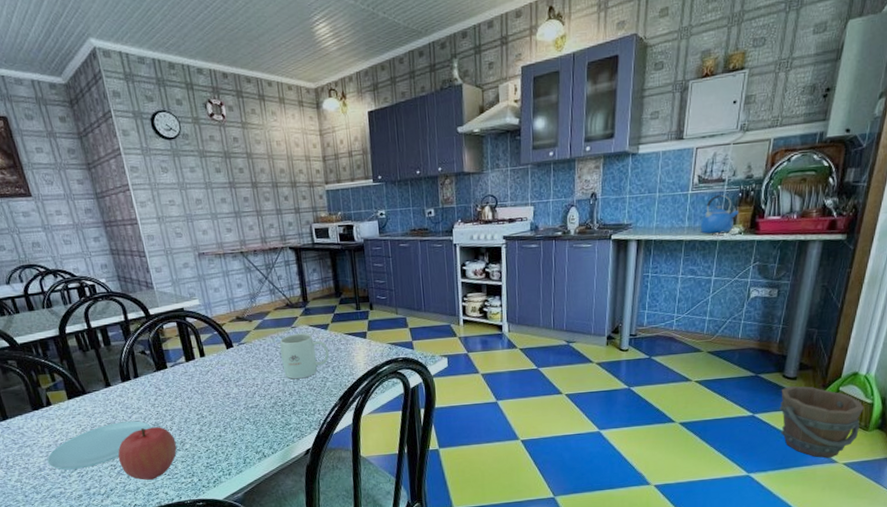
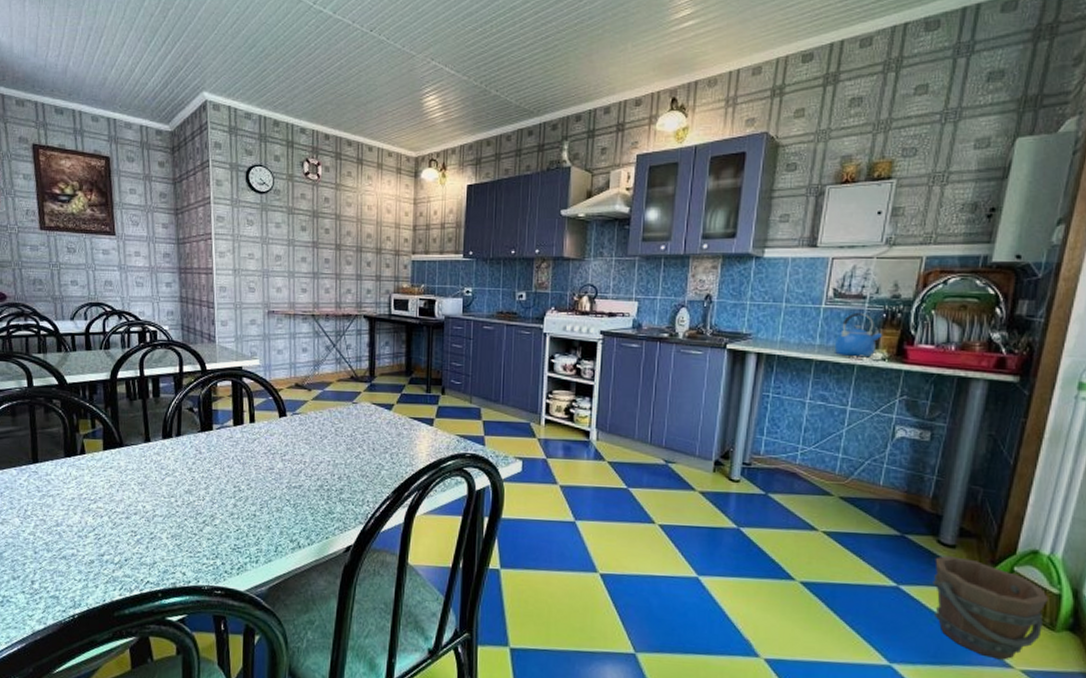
plate: present [47,420,151,470] -> none [67,483,182,530]
fruit: present [118,427,177,480] -> none [141,494,206,555]
mug: present [279,333,330,380] -> none [336,410,390,462]

